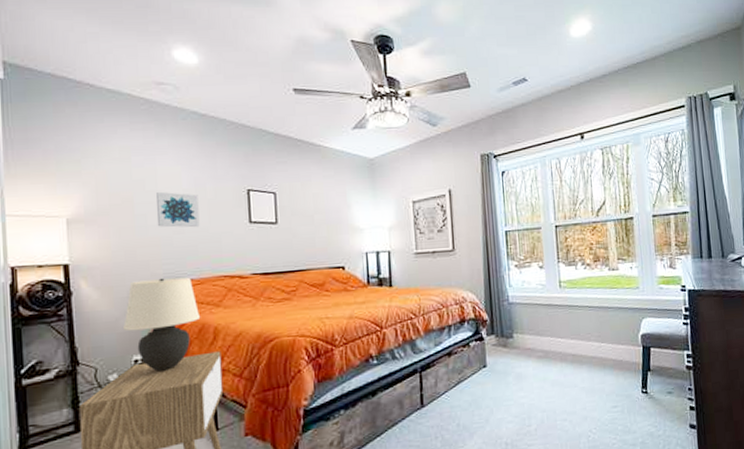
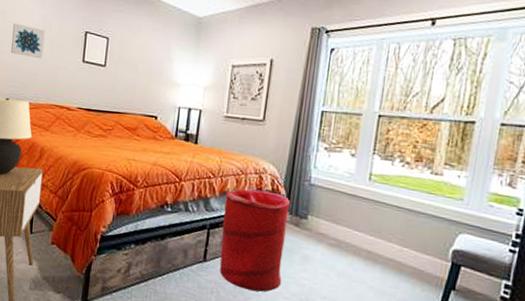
laundry hamper: none [431,319,503,425] -> present [220,189,291,292]

